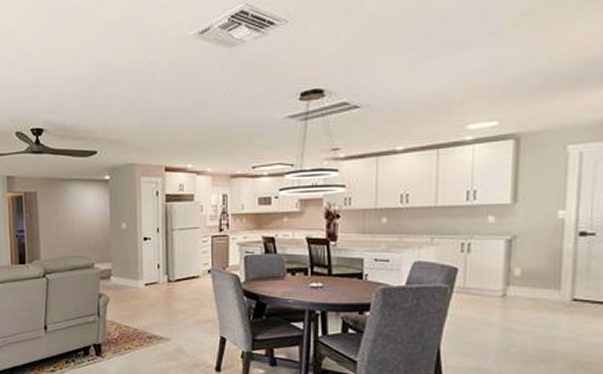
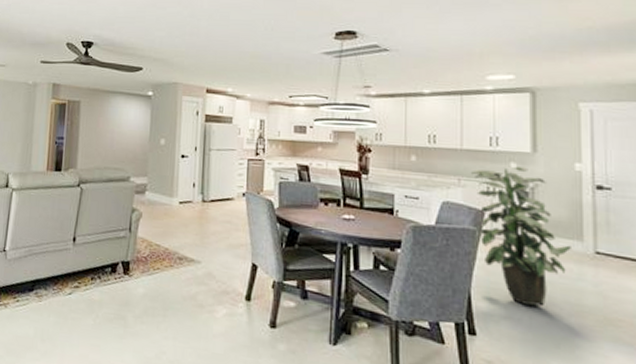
indoor plant: none [446,219,547,356] -> present [472,166,571,307]

